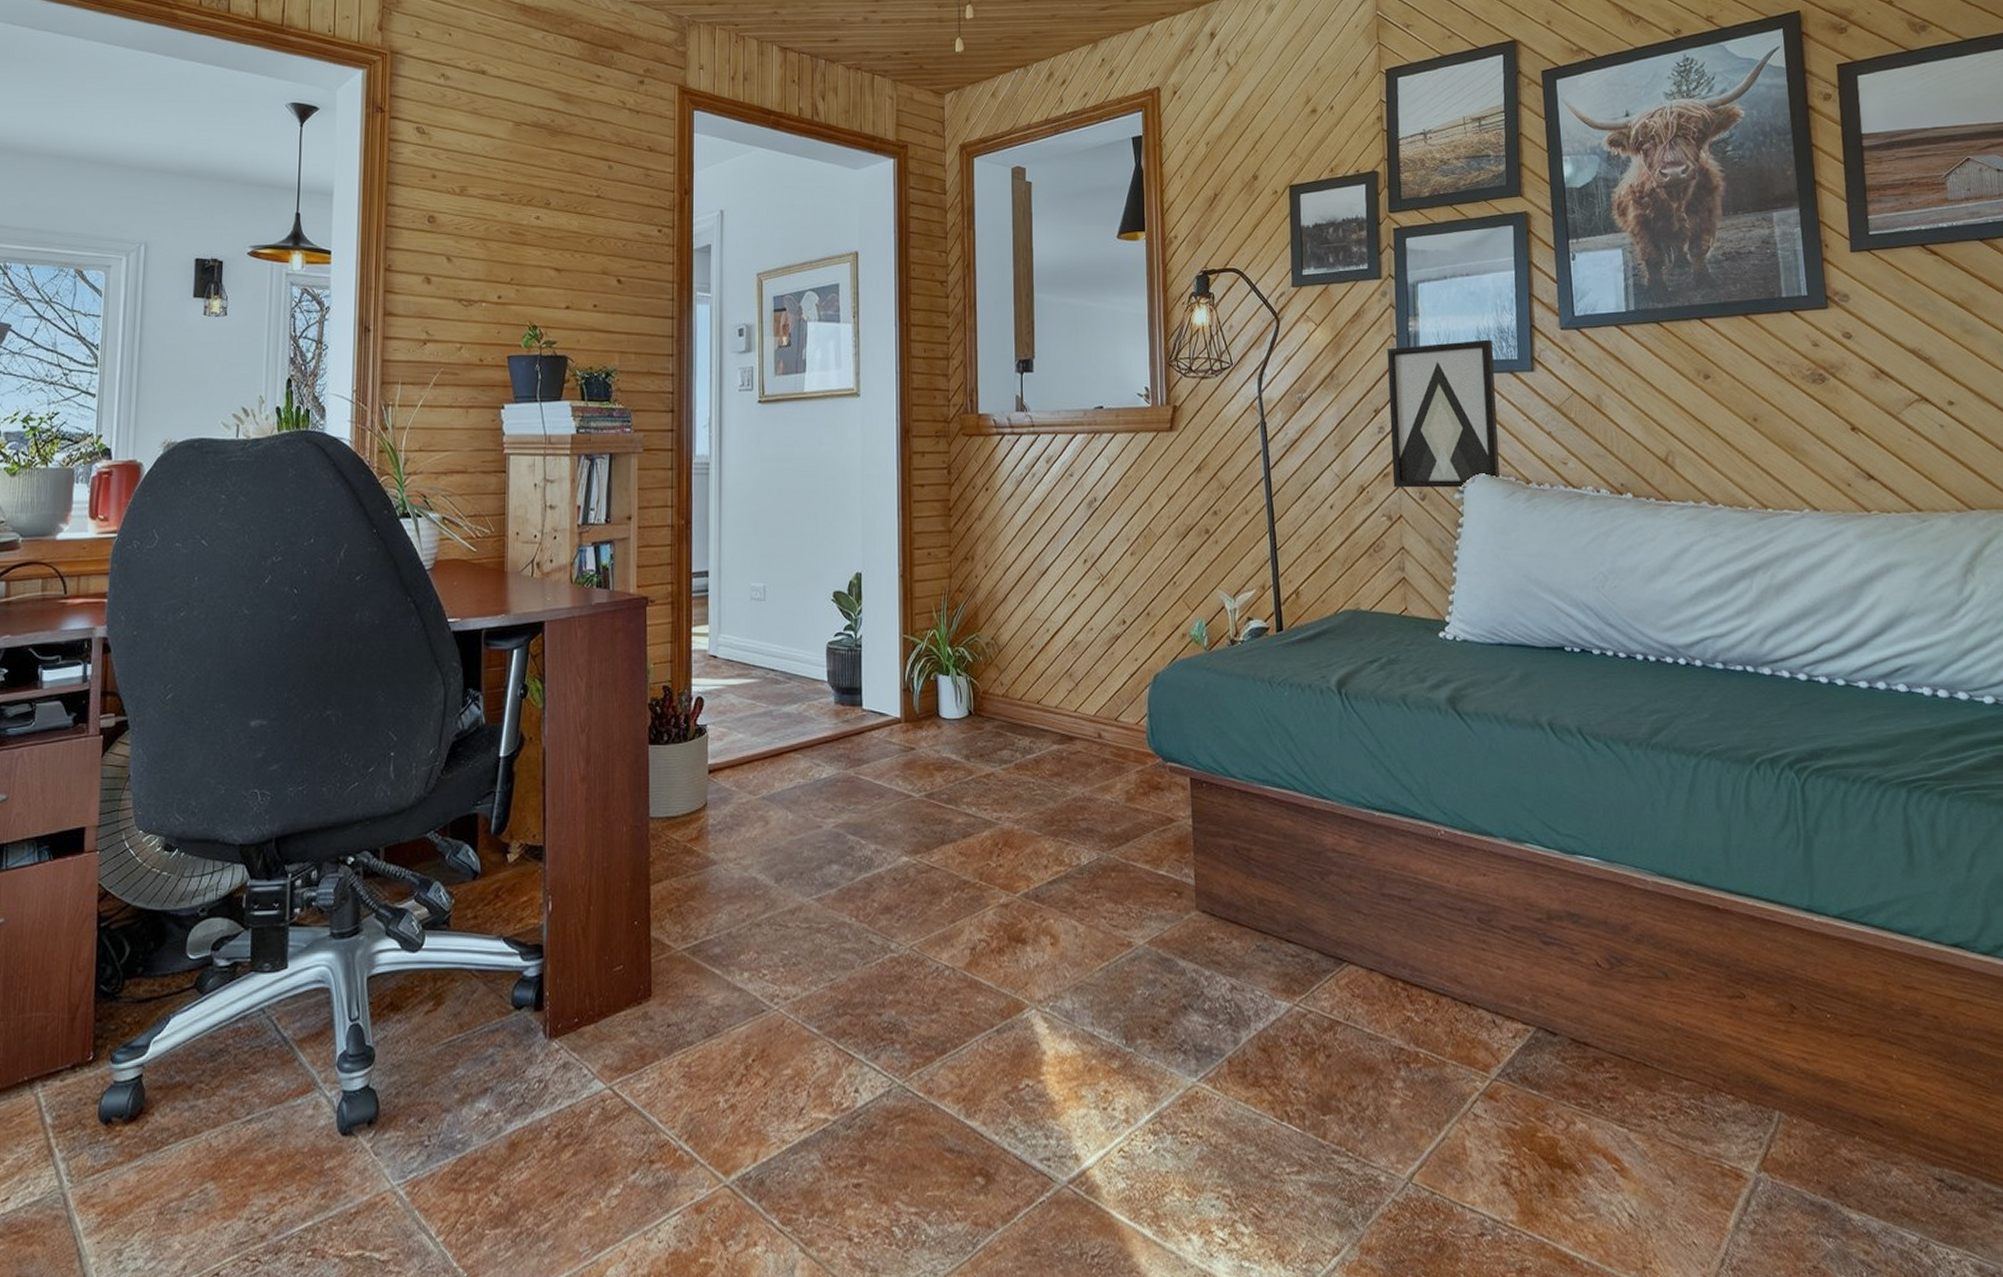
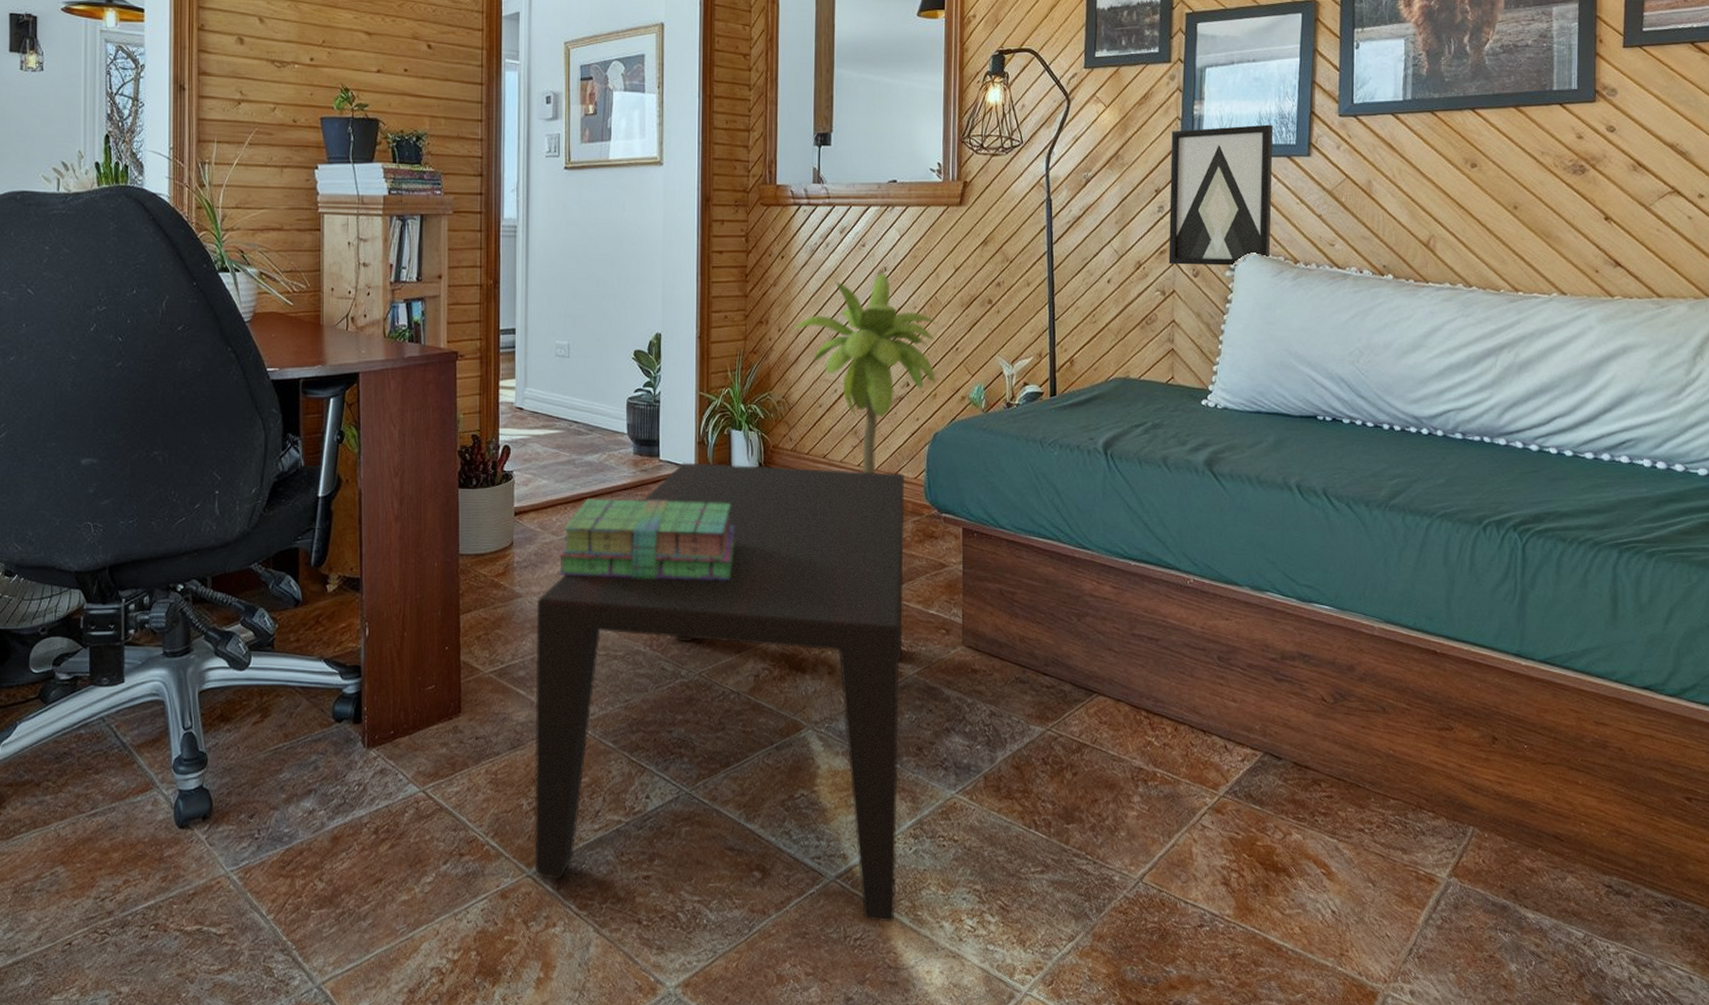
coffee table: none [731,711,1136,1236] -> present [534,462,904,922]
stack of books: none [754,752,945,842] -> present [557,497,735,581]
palm tree: none [1000,503,1153,720] -> present [793,273,936,474]

